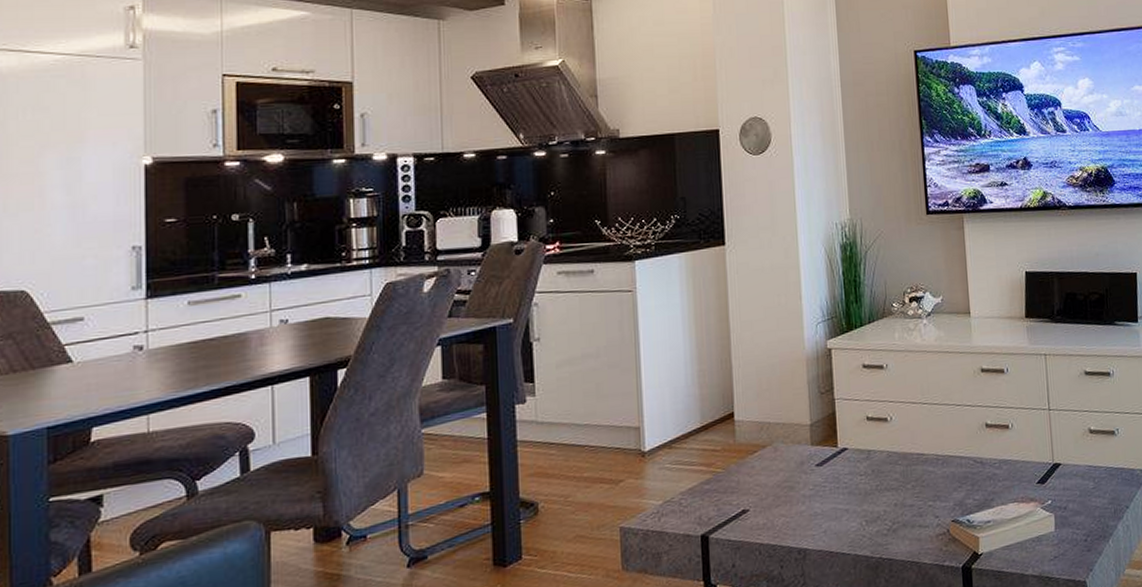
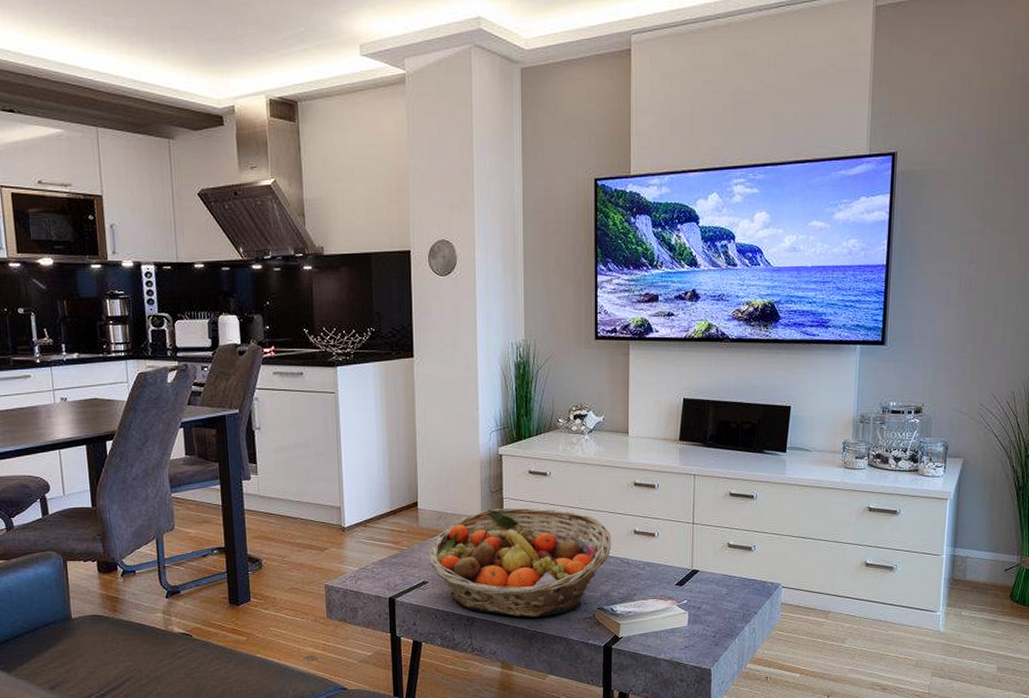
fruit basket: none [749,406,962,542] -> present [429,507,612,617]

